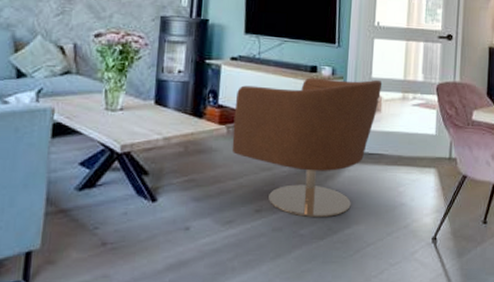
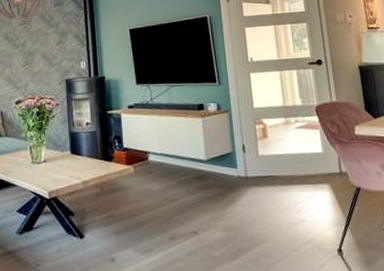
armchair: present [231,77,383,218] -> none [137,109,265,241]

